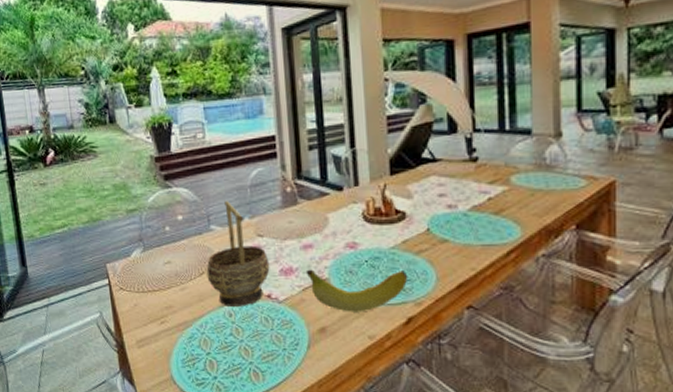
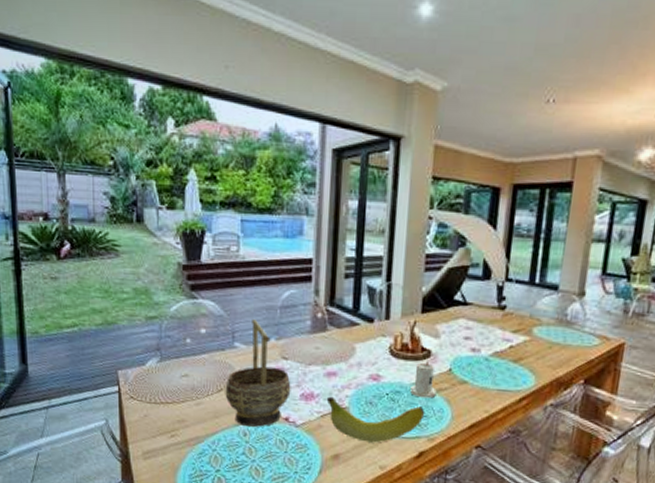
candle: none [389,223,417,262] -> present [410,361,437,399]

